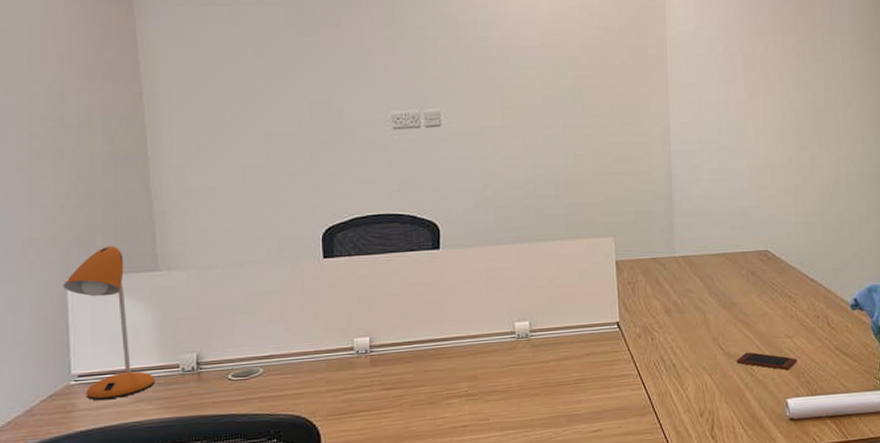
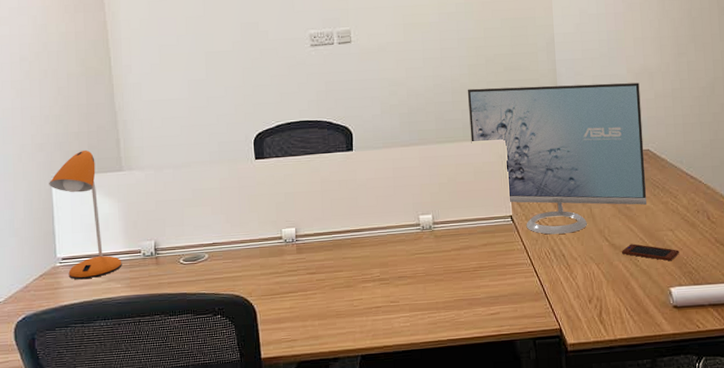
monitor: none [572,178,765,343] -> present [467,82,647,235]

